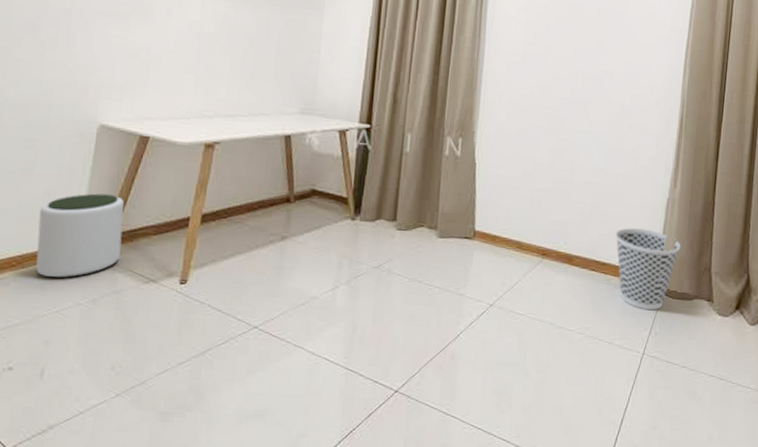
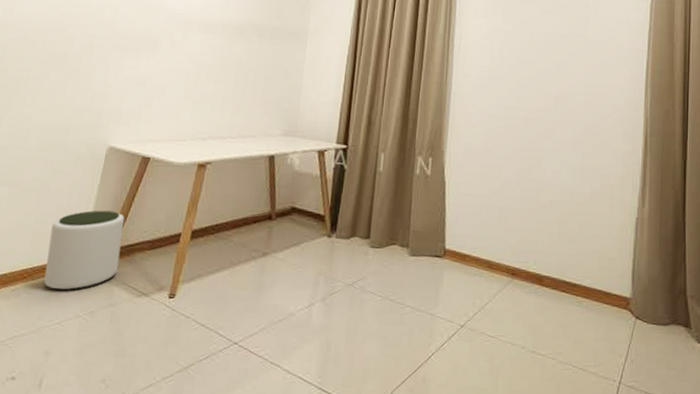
wastebasket: present [614,228,681,311] -> none [584,248,653,336]

